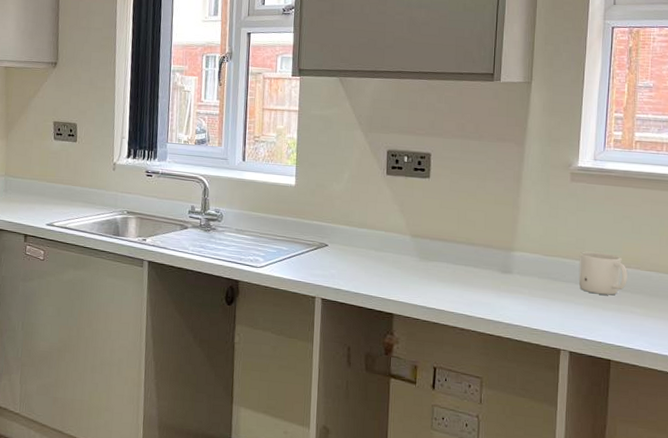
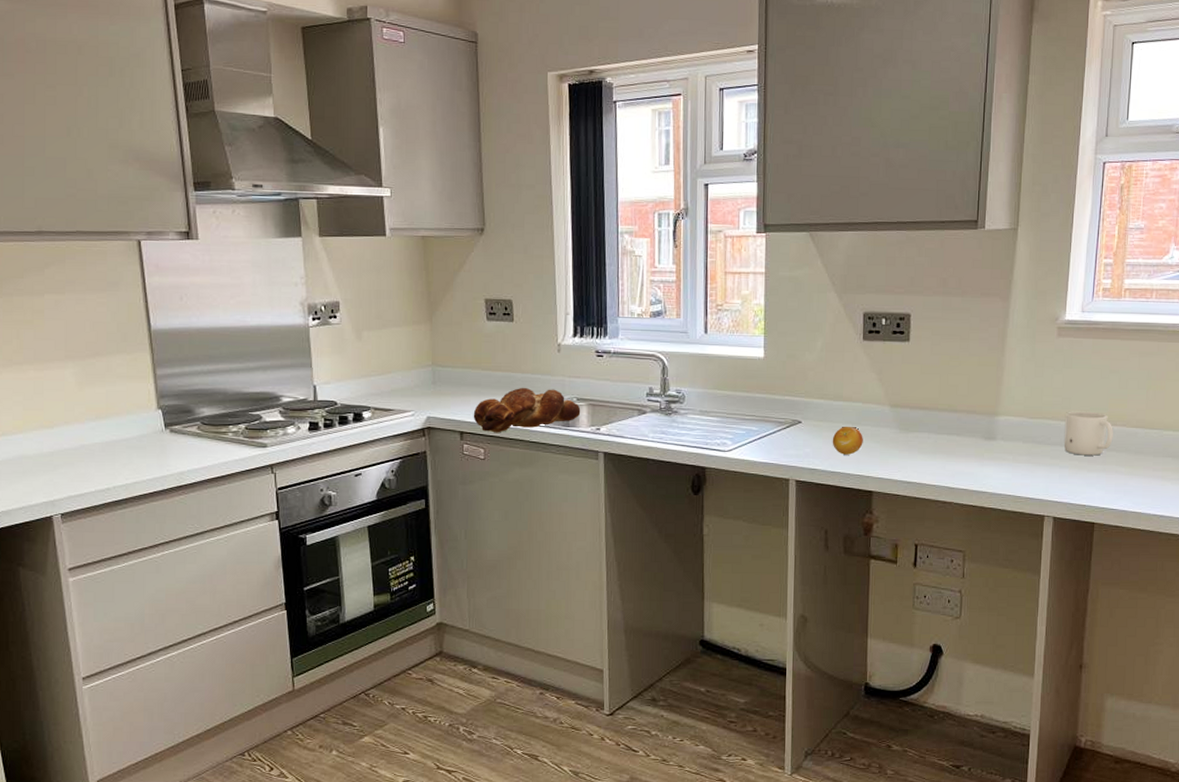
bread loaf: none [36,199,130,238] -> present [473,387,581,433]
fruit: none [356,251,385,279] -> present [832,426,863,455]

